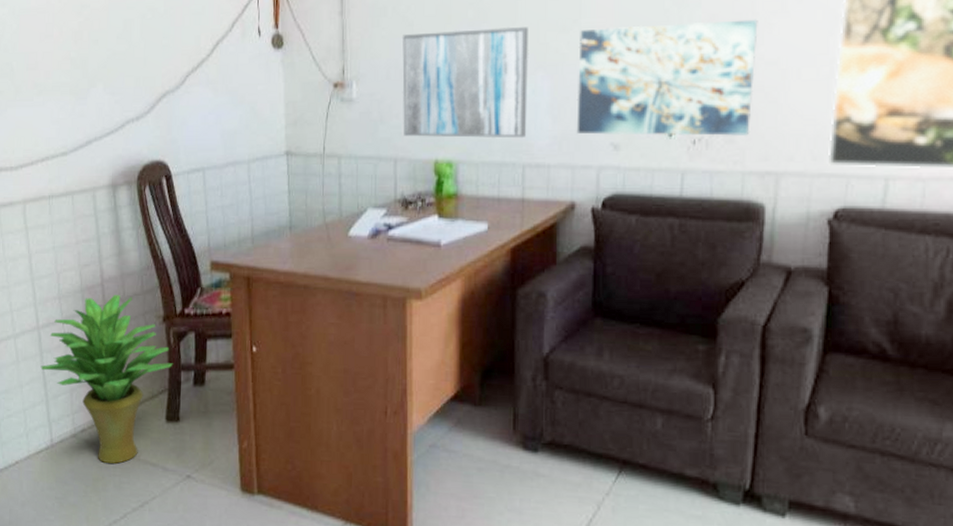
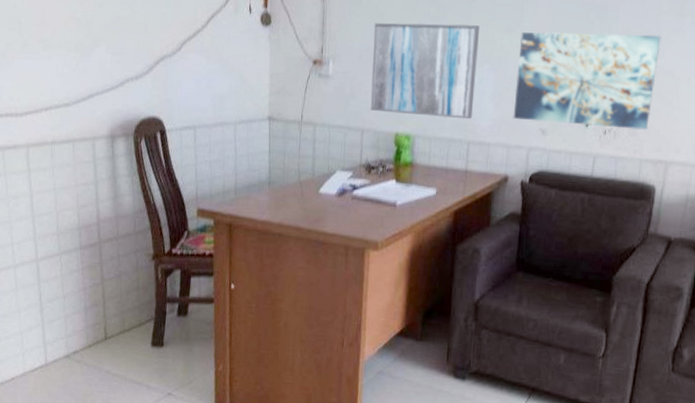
potted plant: present [40,295,173,464] -> none [38,234,160,382]

